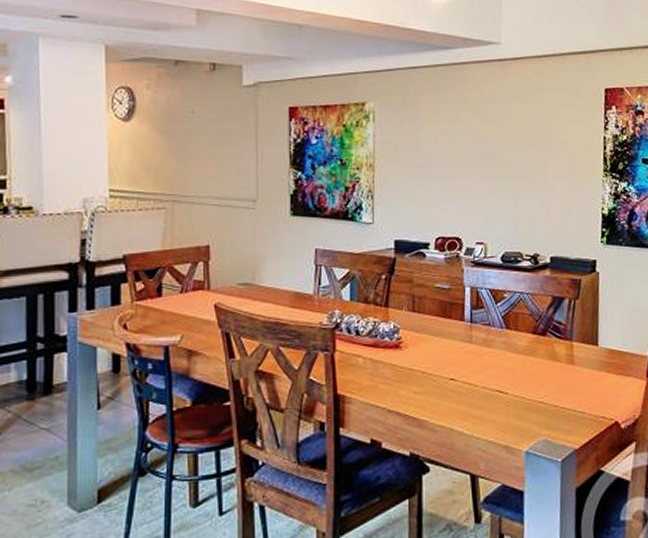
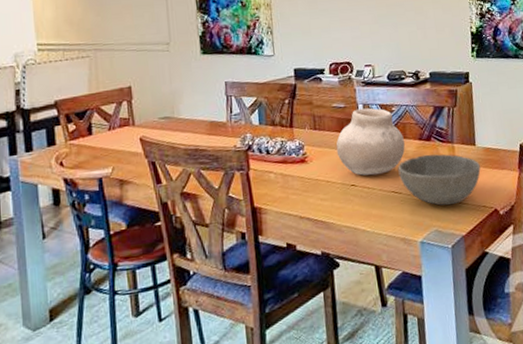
vase: none [436,291,516,370] -> present [336,107,405,176]
bowl: none [505,351,602,413] -> present [398,154,481,206]

